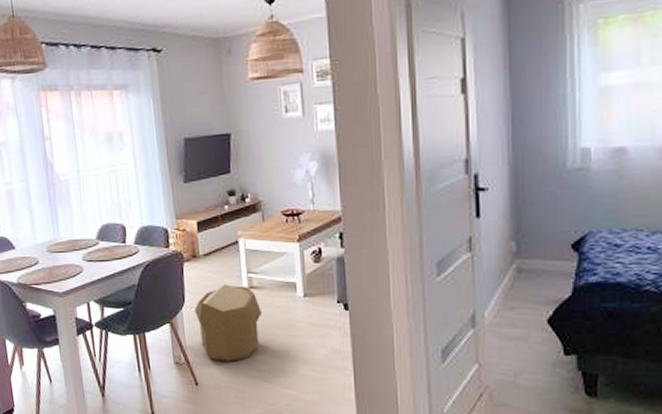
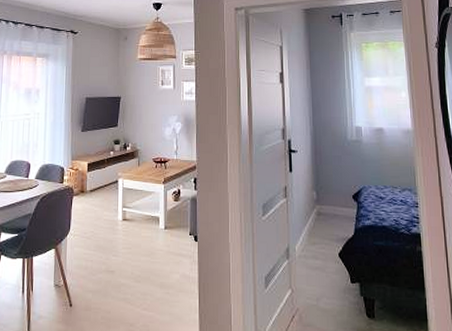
pouf: present [194,284,262,361] -> none [77,216,131,284]

